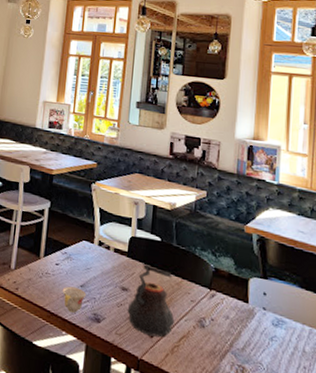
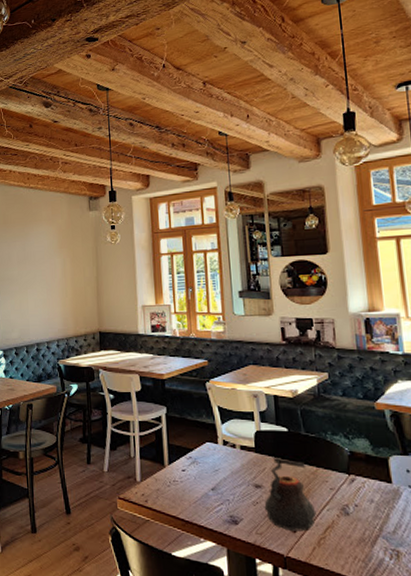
teacup: present [62,286,87,313] -> none [193,491,219,518]

